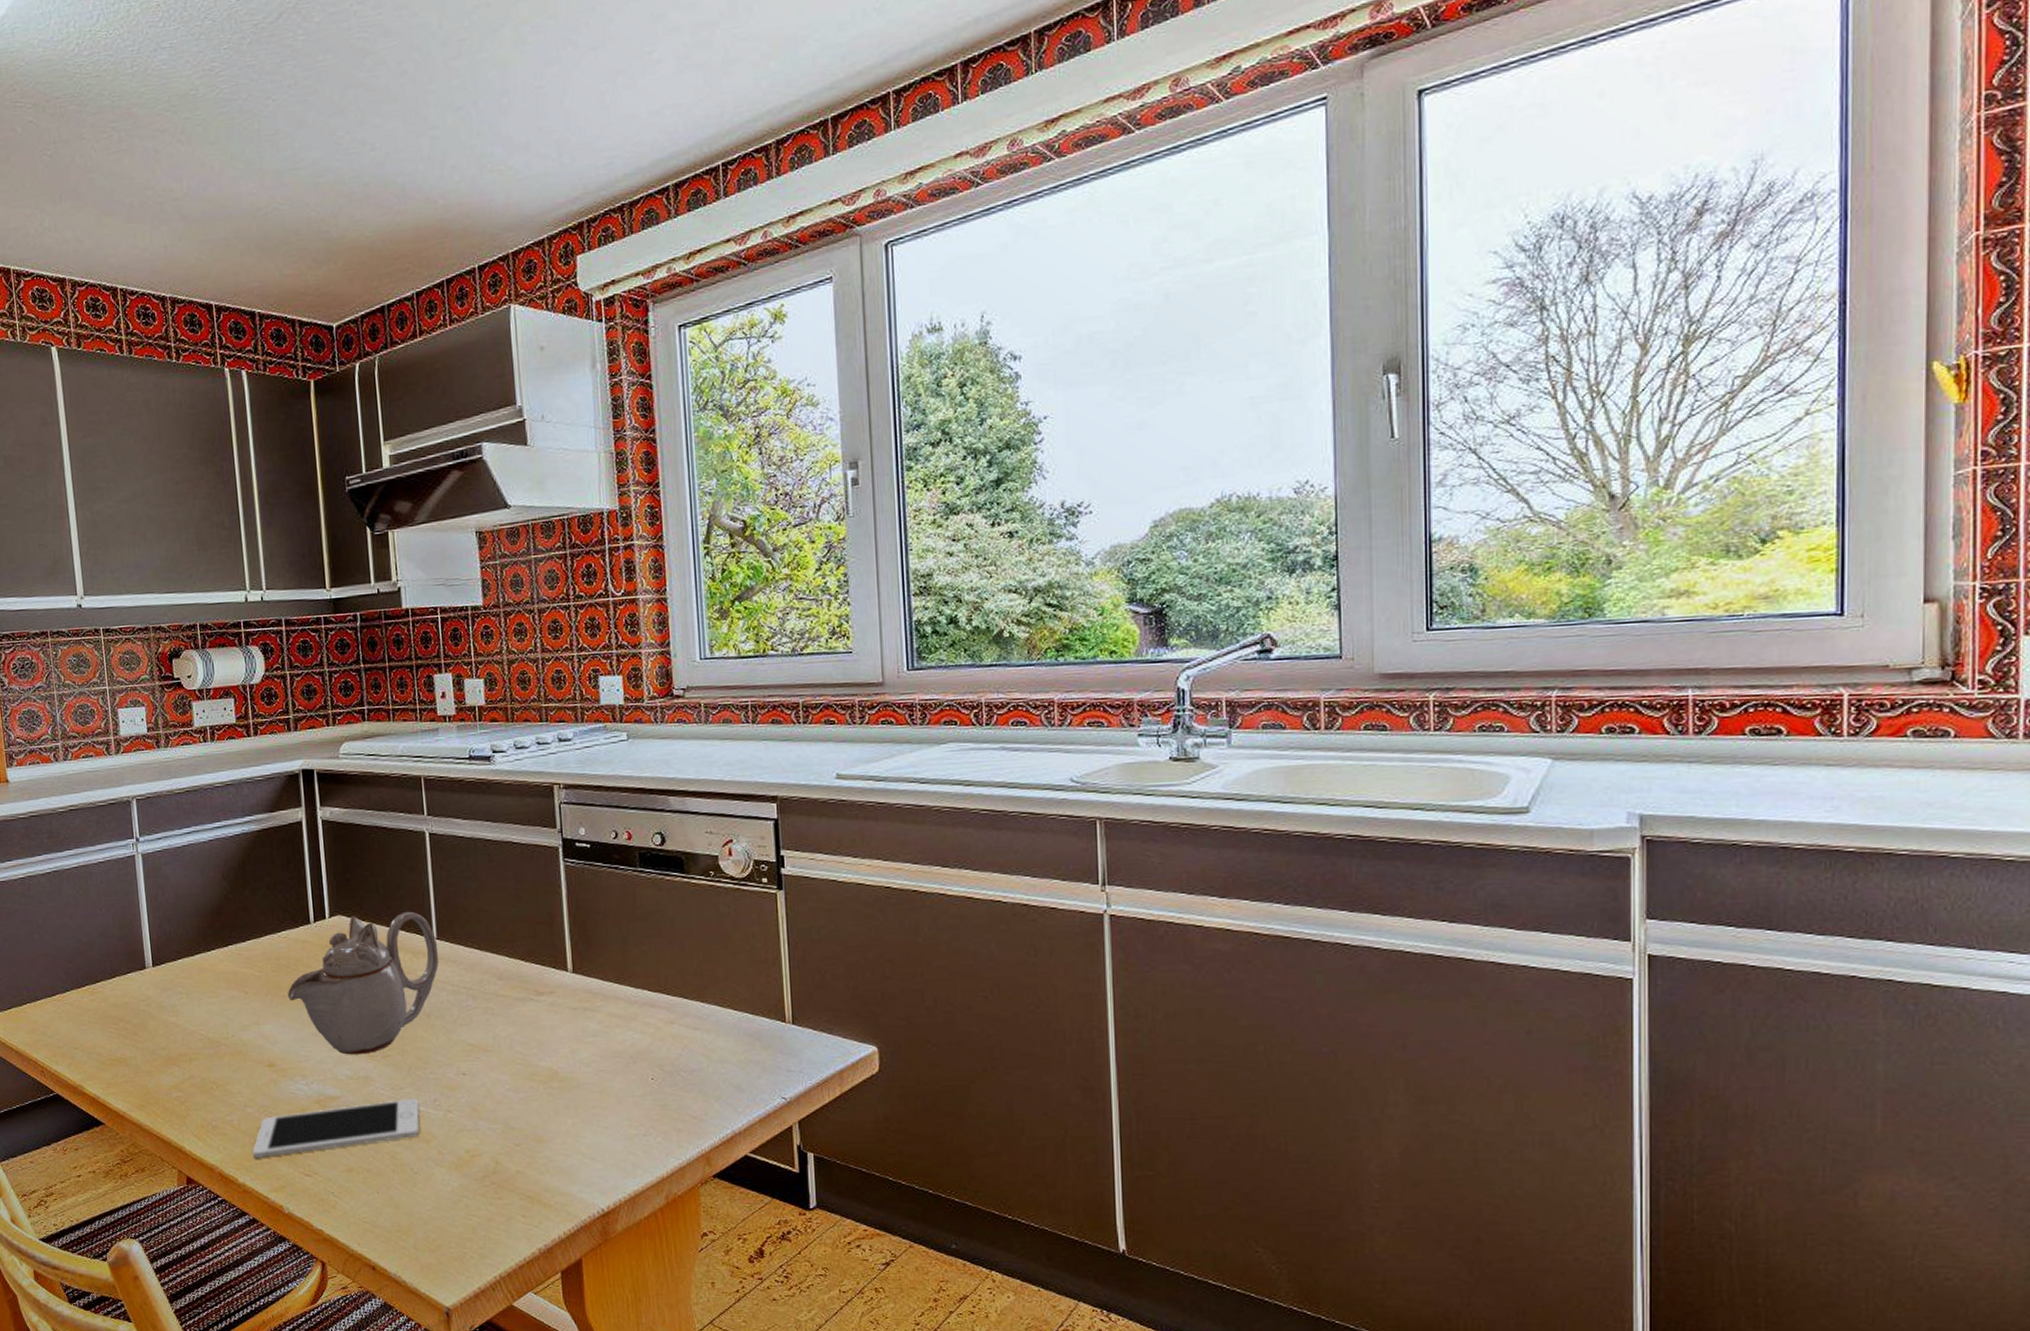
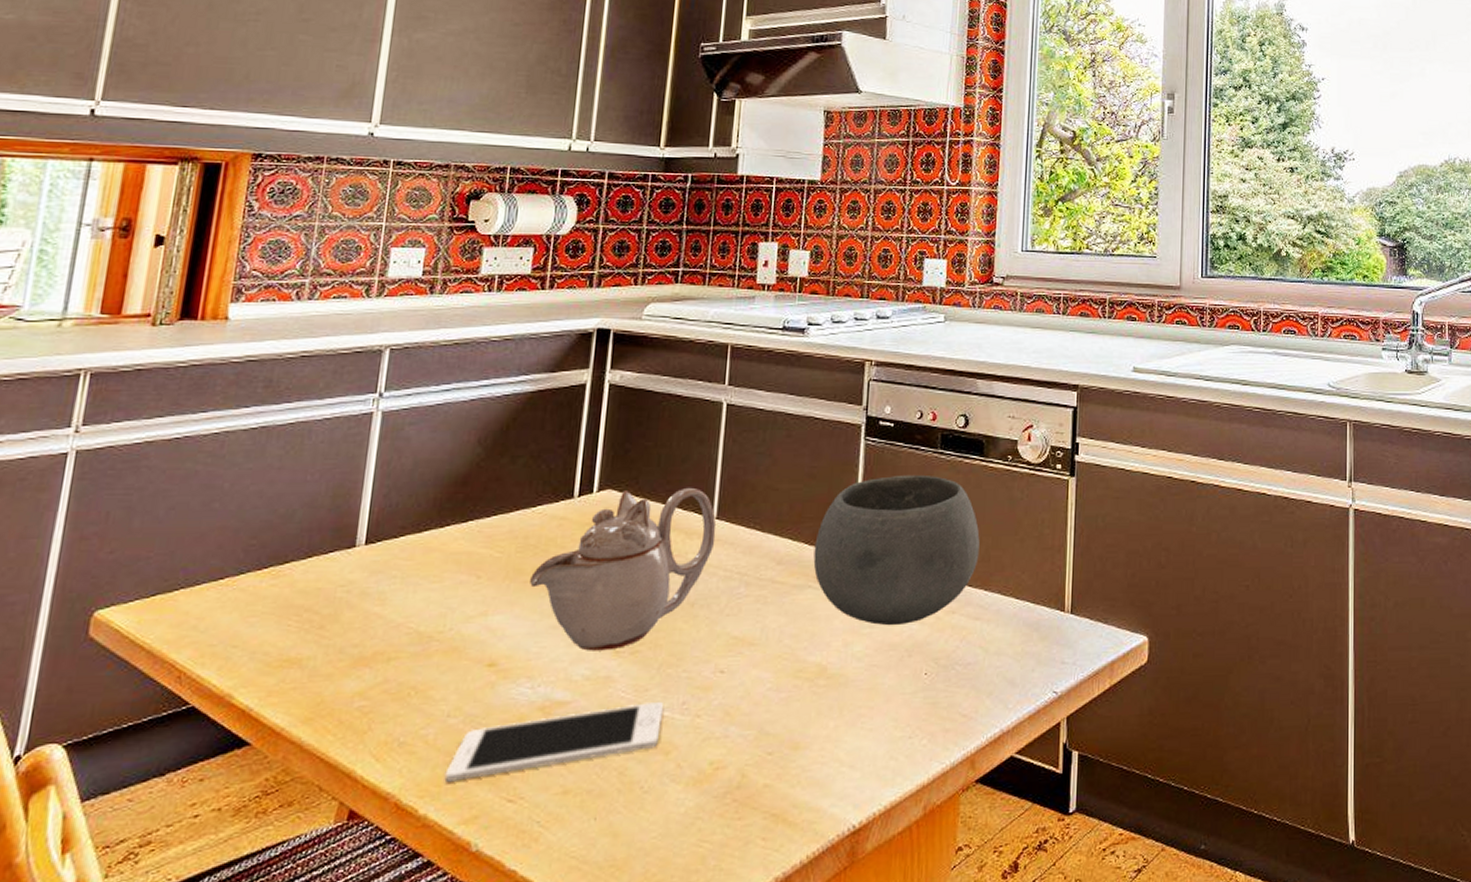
bowl: none [530,893,692,1035] -> present [813,474,980,626]

